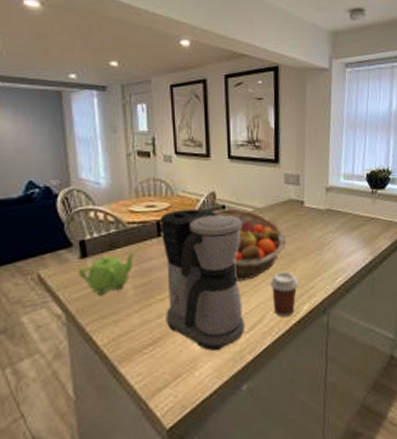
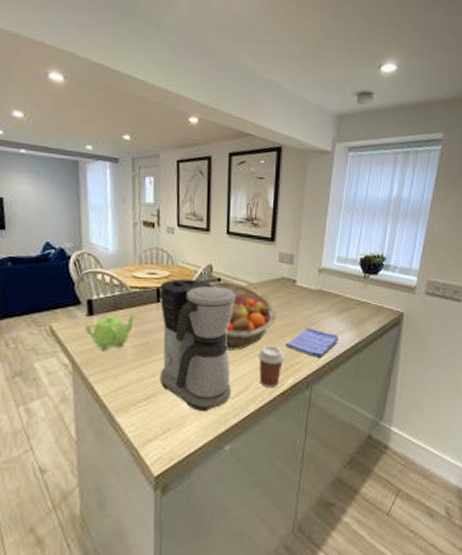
dish towel: none [297,249,353,281] -> present [285,327,340,359]

